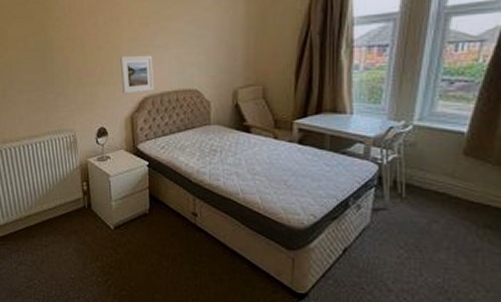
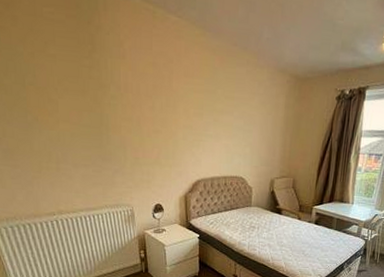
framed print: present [120,55,154,94] -> none [176,141,206,176]

